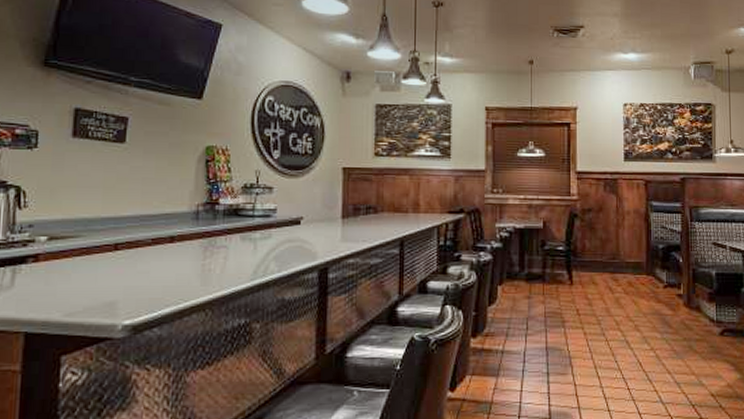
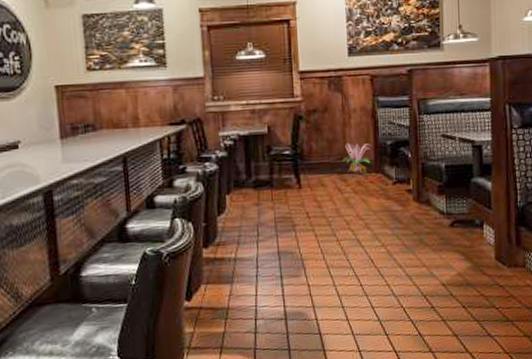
decorative plant: none [613,243,644,275] -> present [341,142,372,174]

